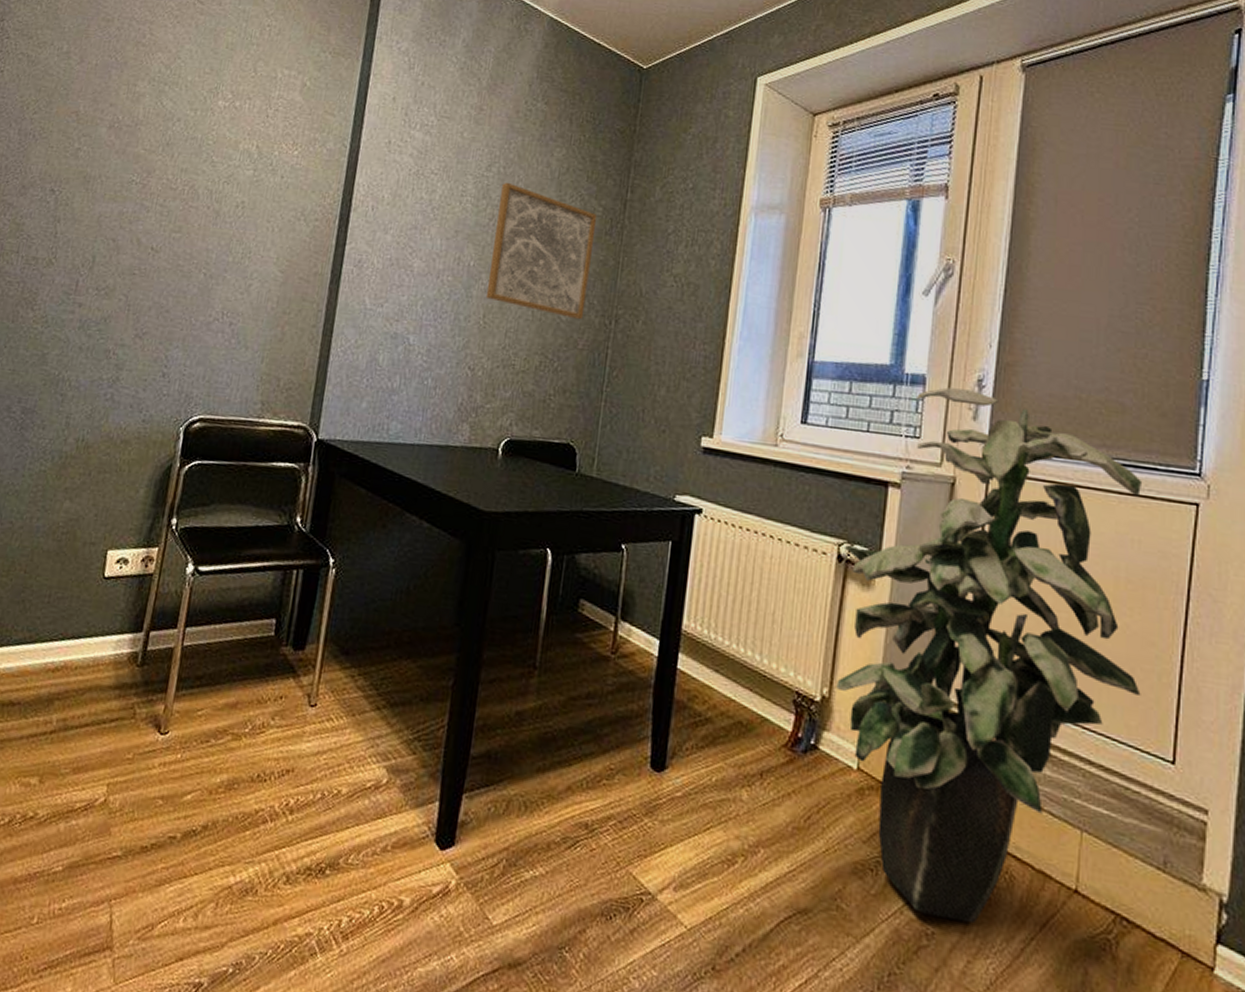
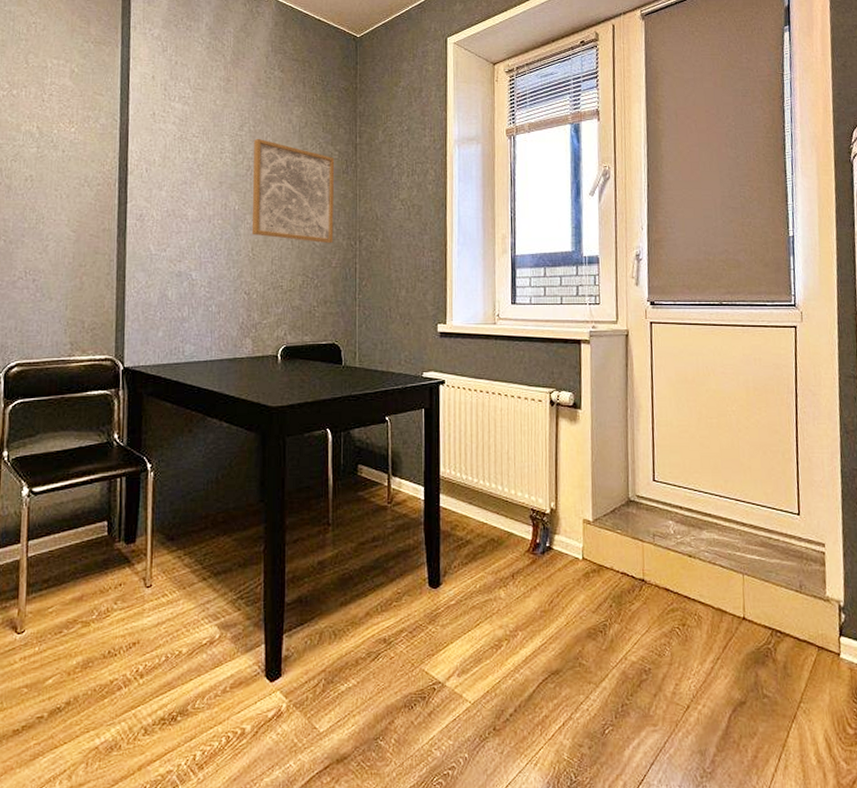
indoor plant: present [836,387,1143,924] -> none [553,263,772,657]

